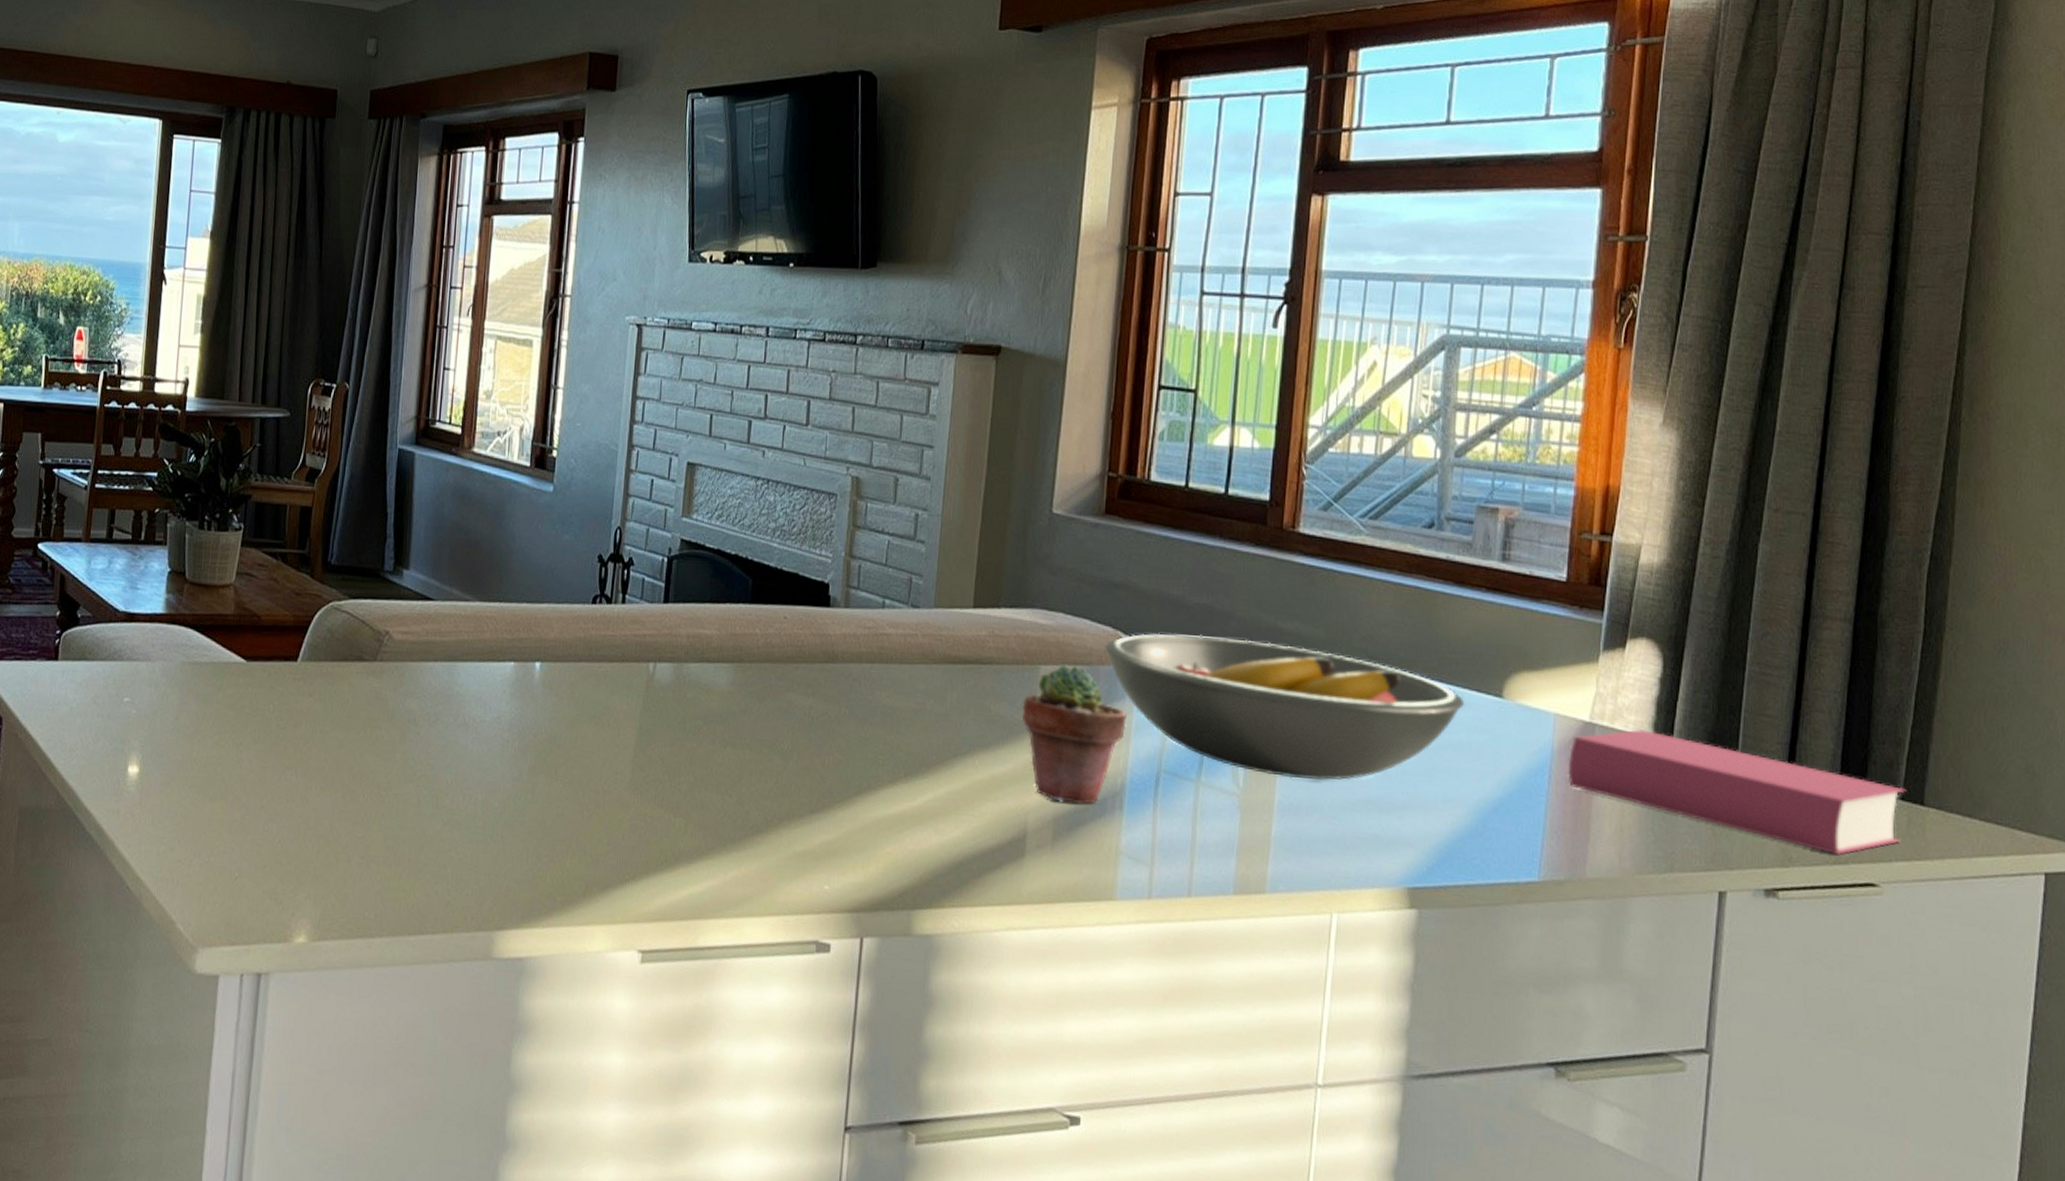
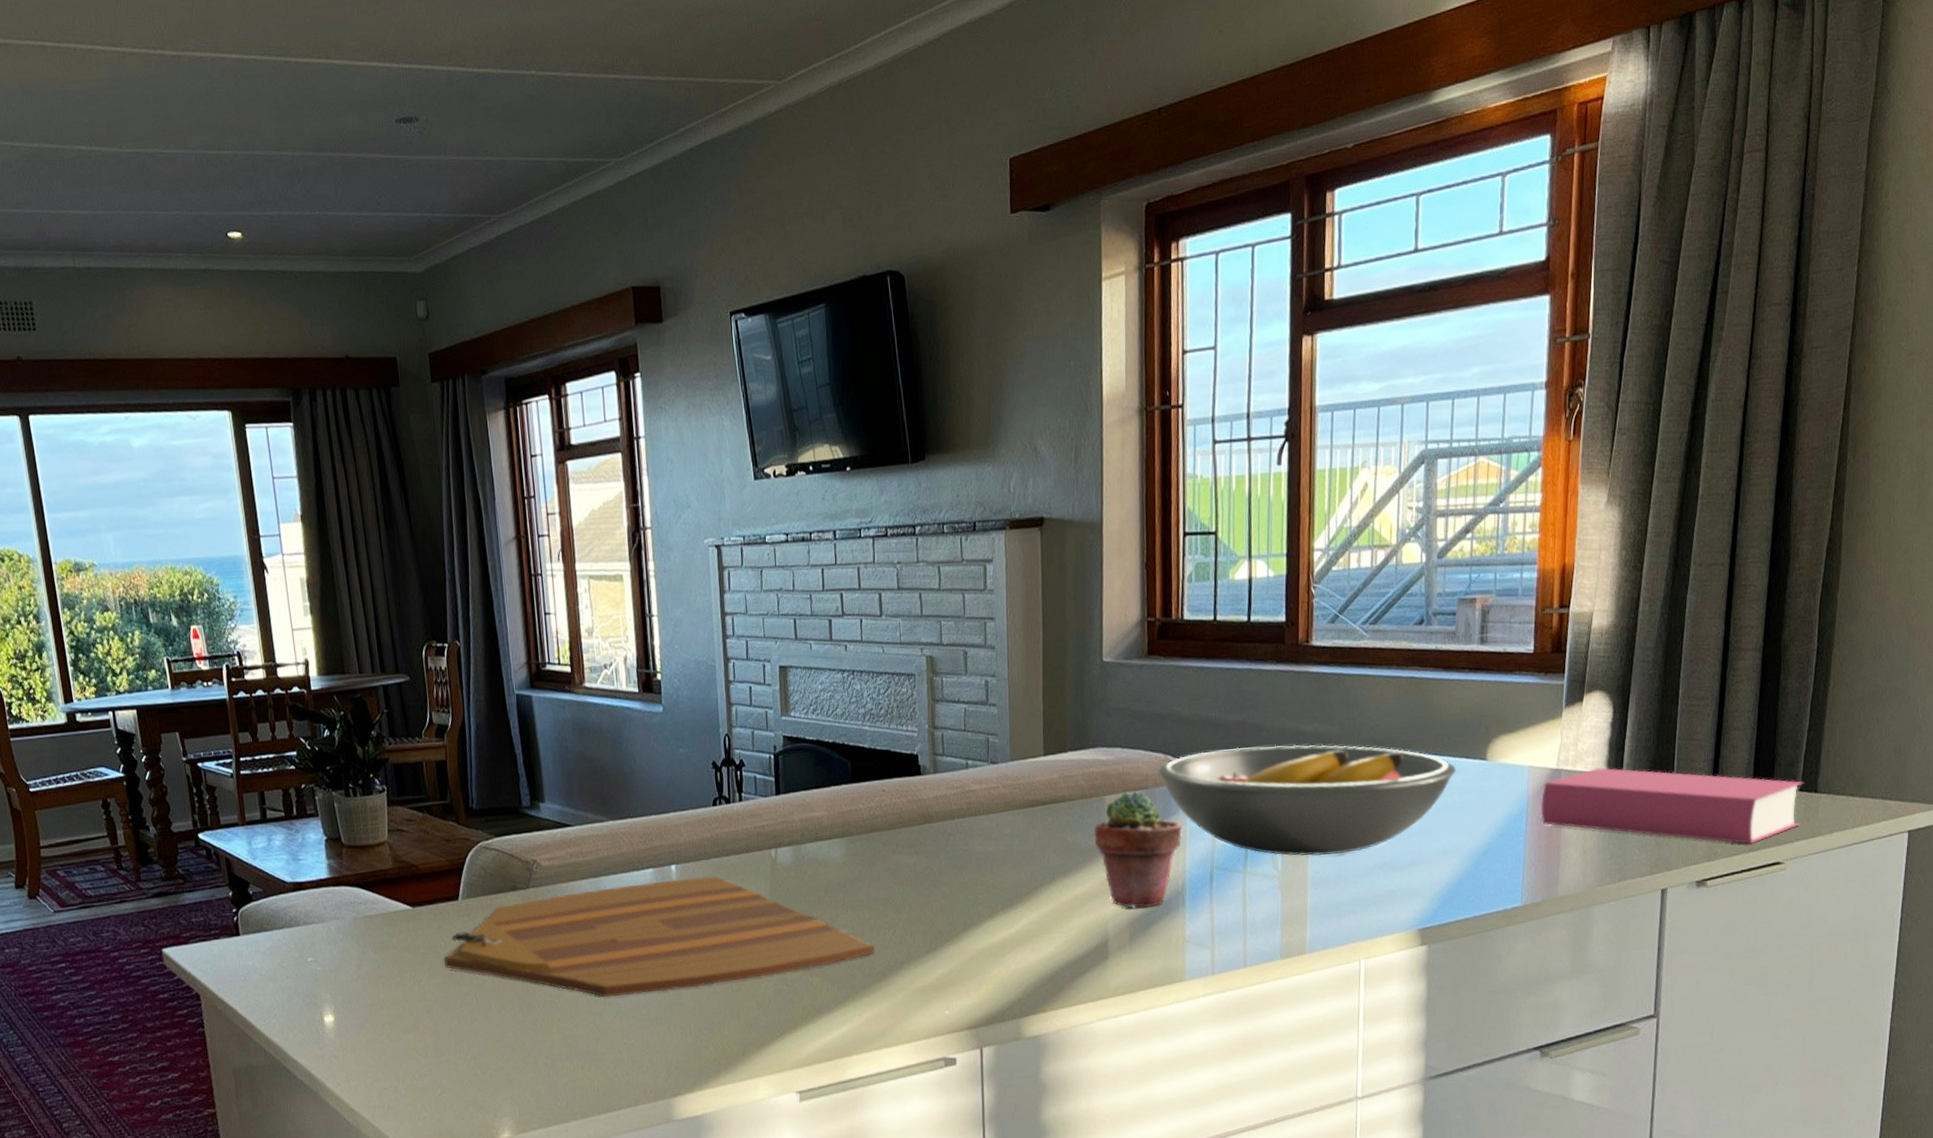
cutting board: none [270,674,753,807] -> present [444,876,876,998]

